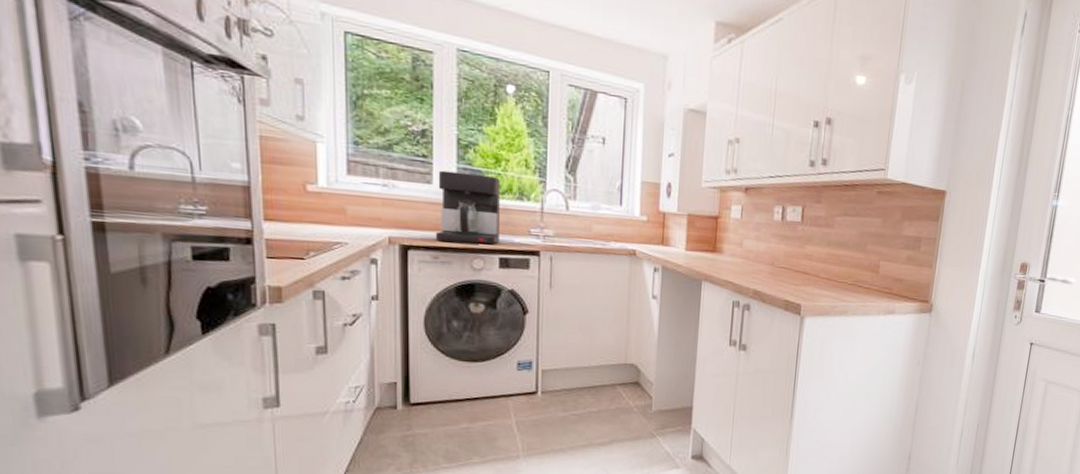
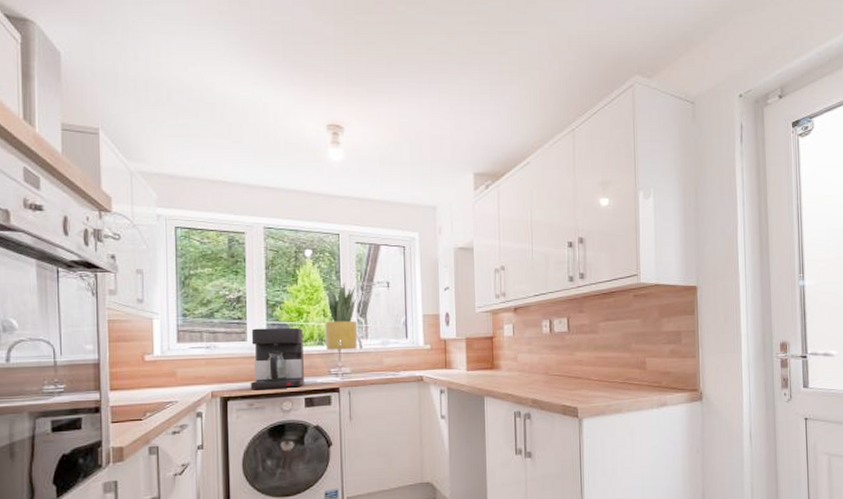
planter: none [525,129,567,211] -> present [321,282,358,350]

